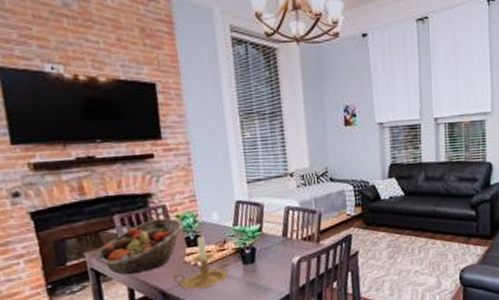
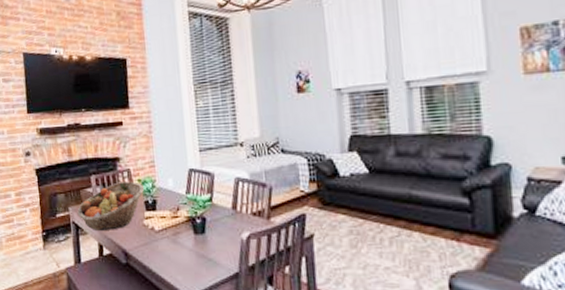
candle holder: present [172,236,228,290] -> none [133,201,180,254]

